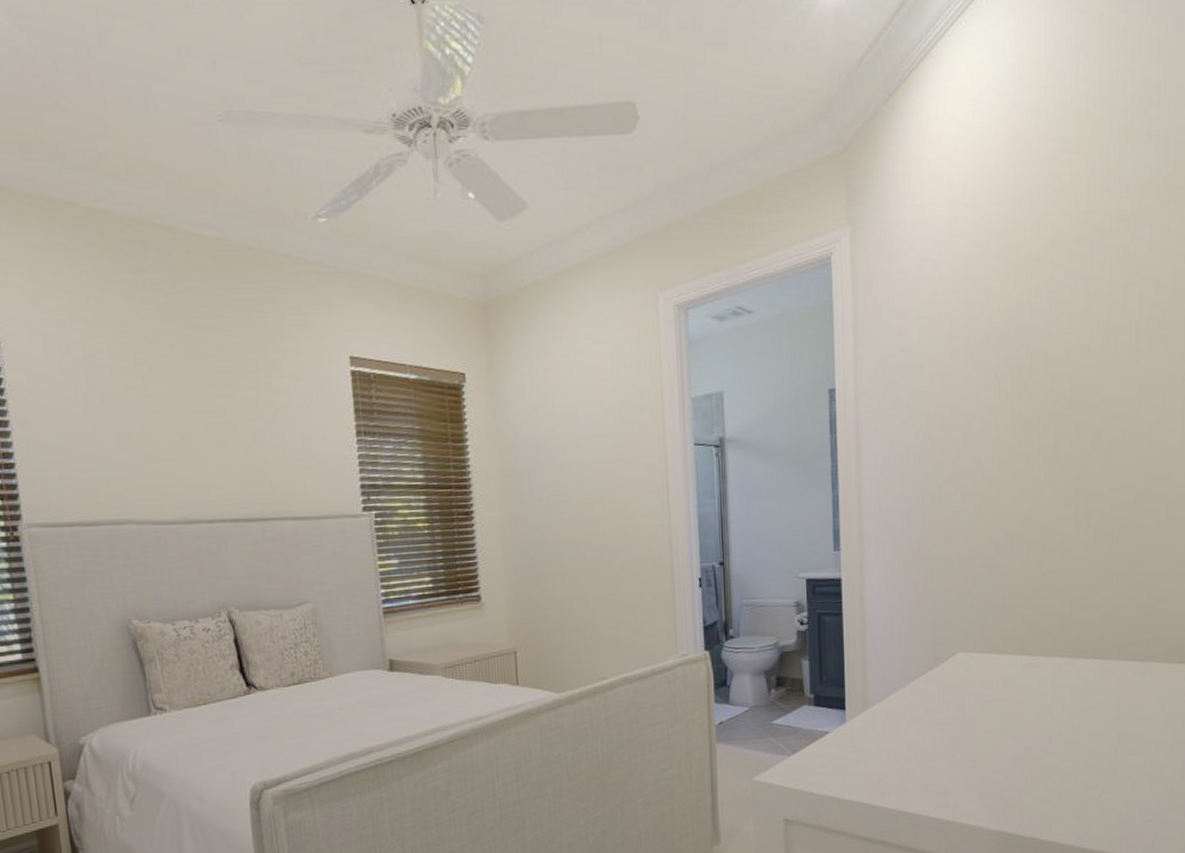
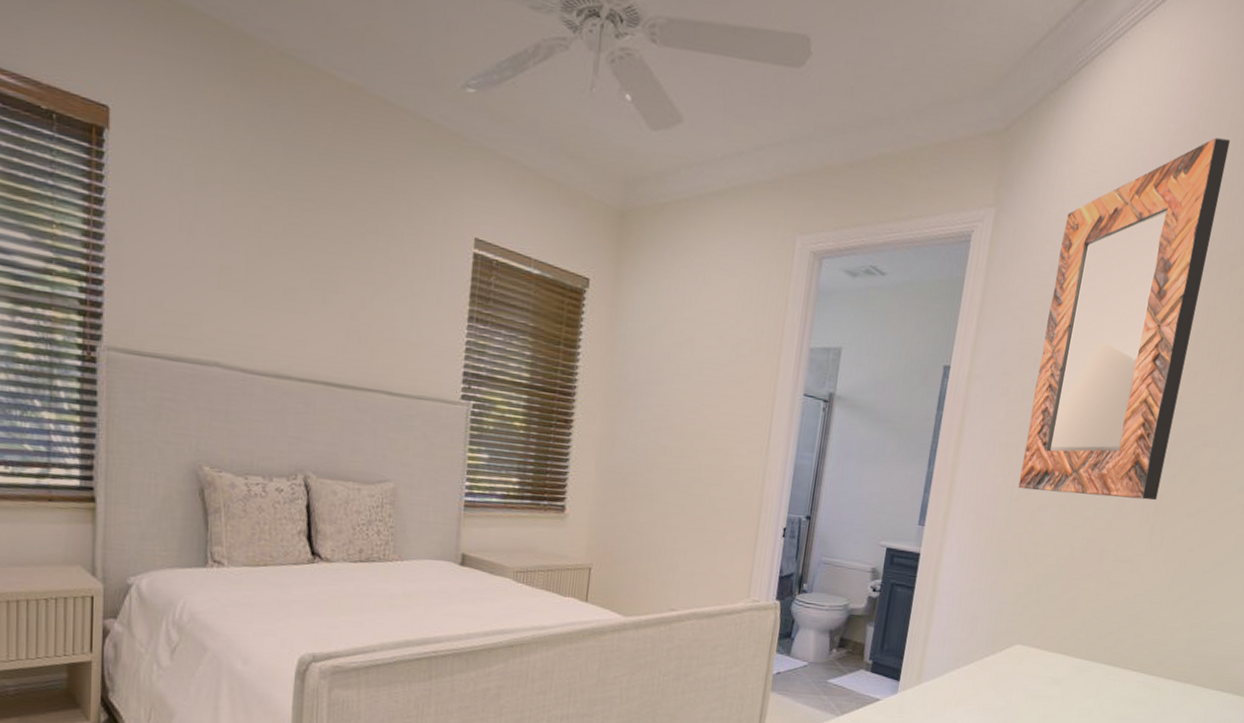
home mirror: none [923,112,1076,496] -> present [1018,137,1231,501]

